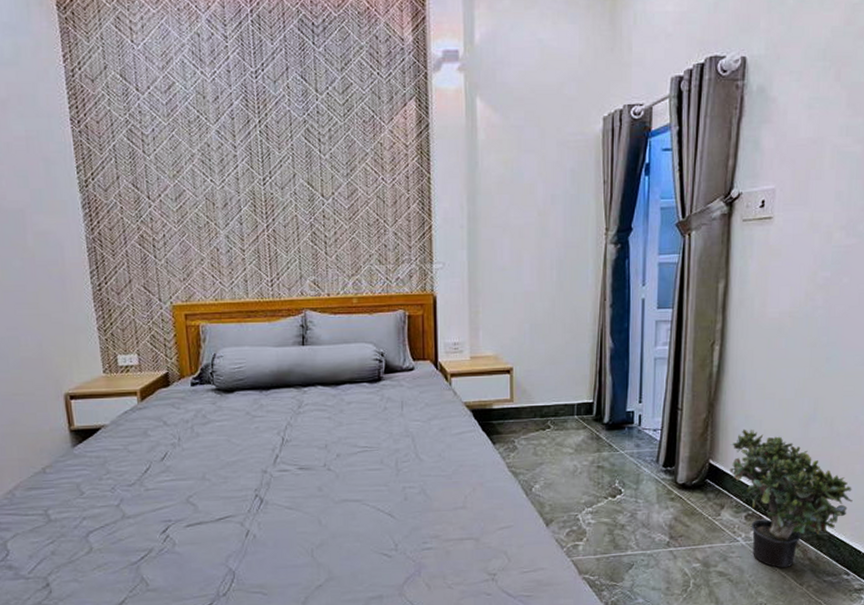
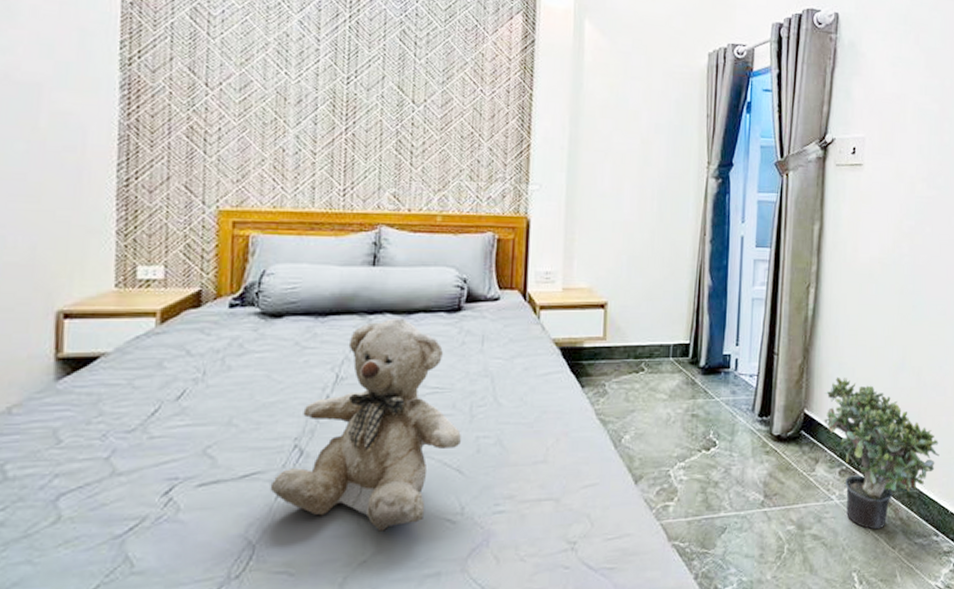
teddy bear: none [240,389,390,563] -> present [270,318,461,532]

